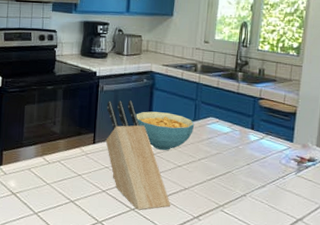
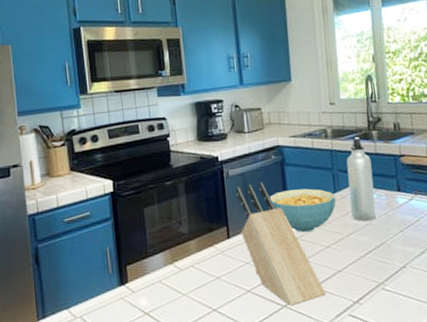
water bottle: none [206,76,232,150] -> present [346,137,377,221]

